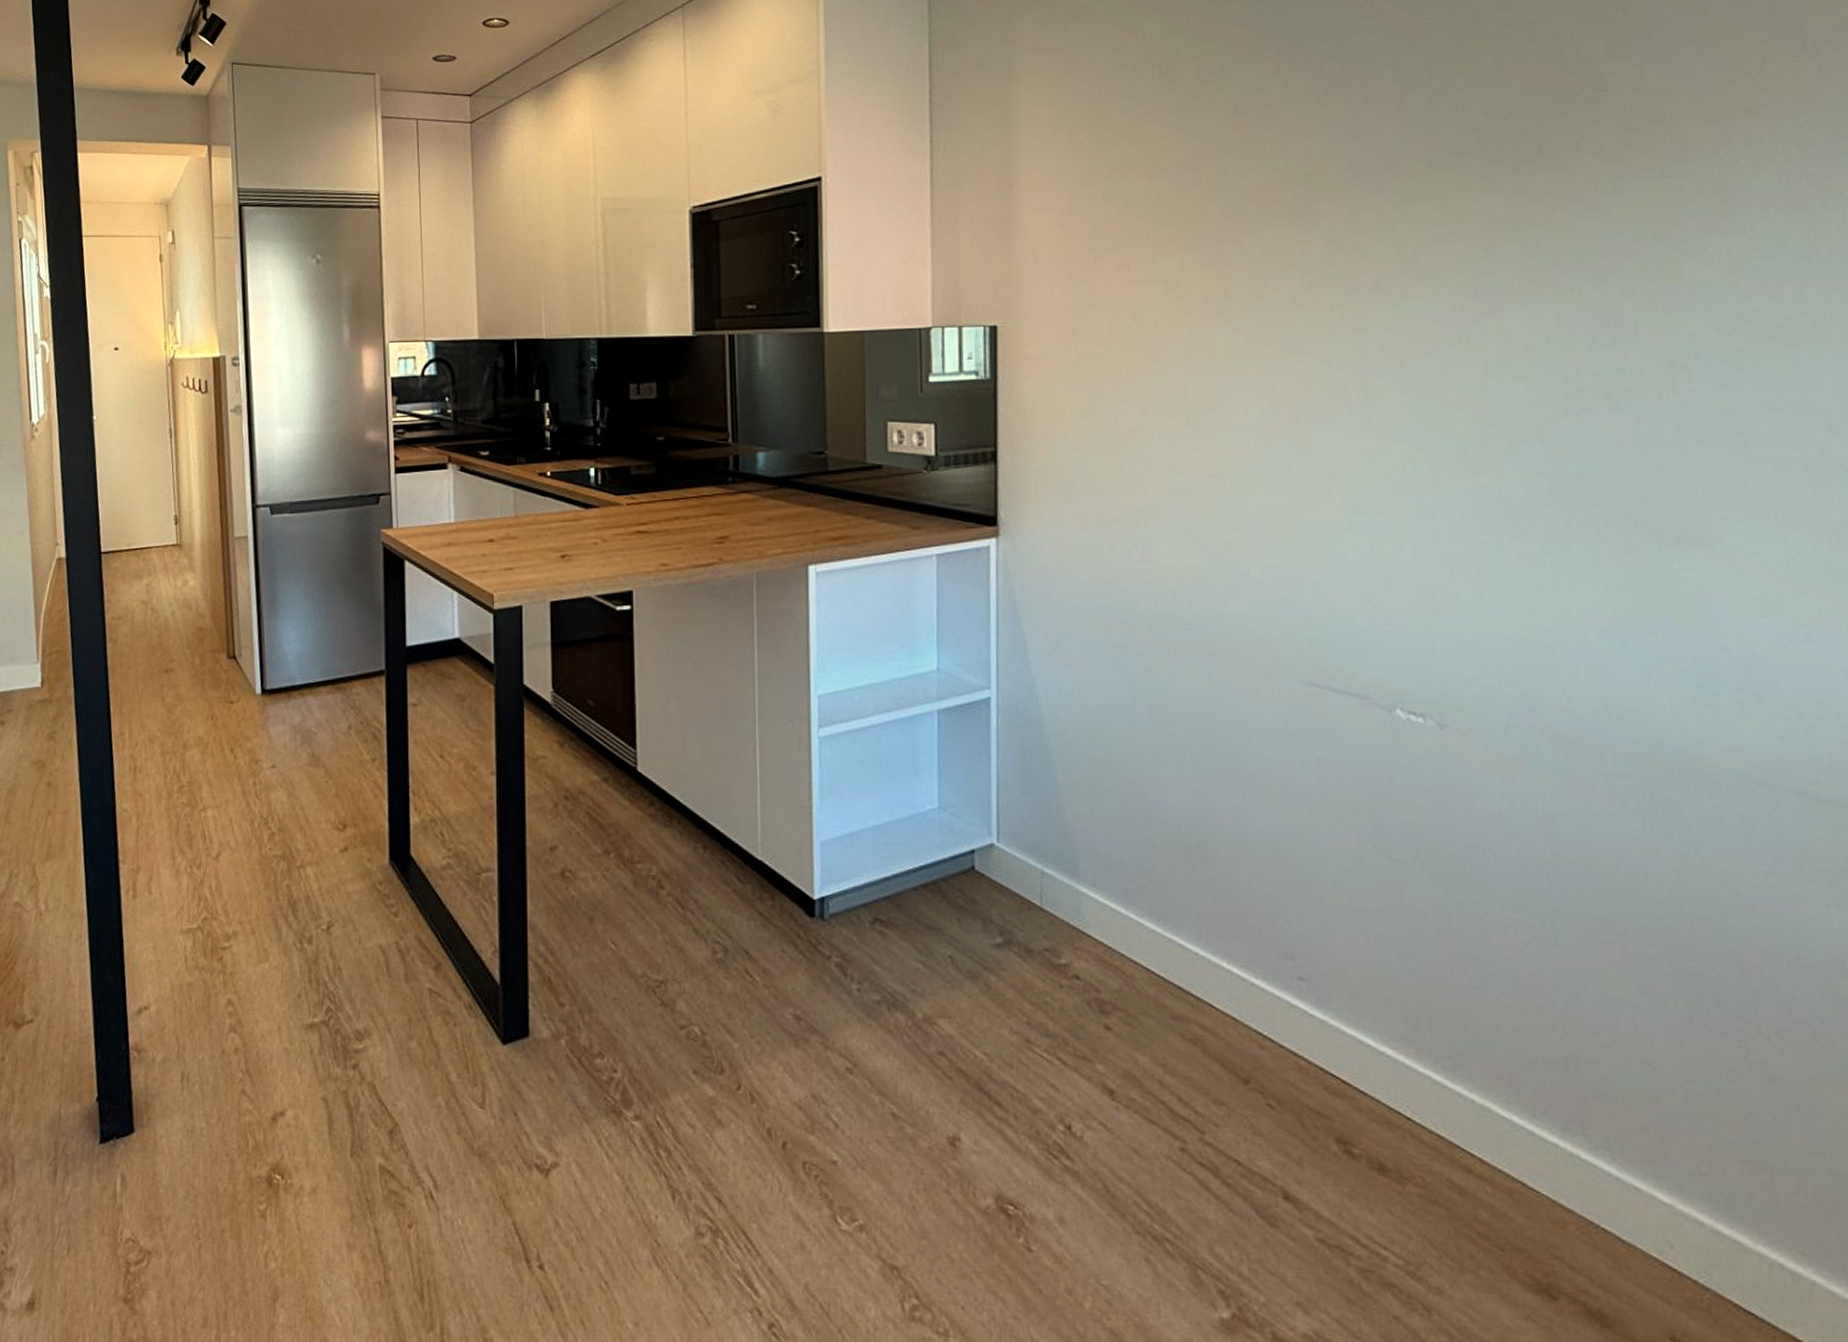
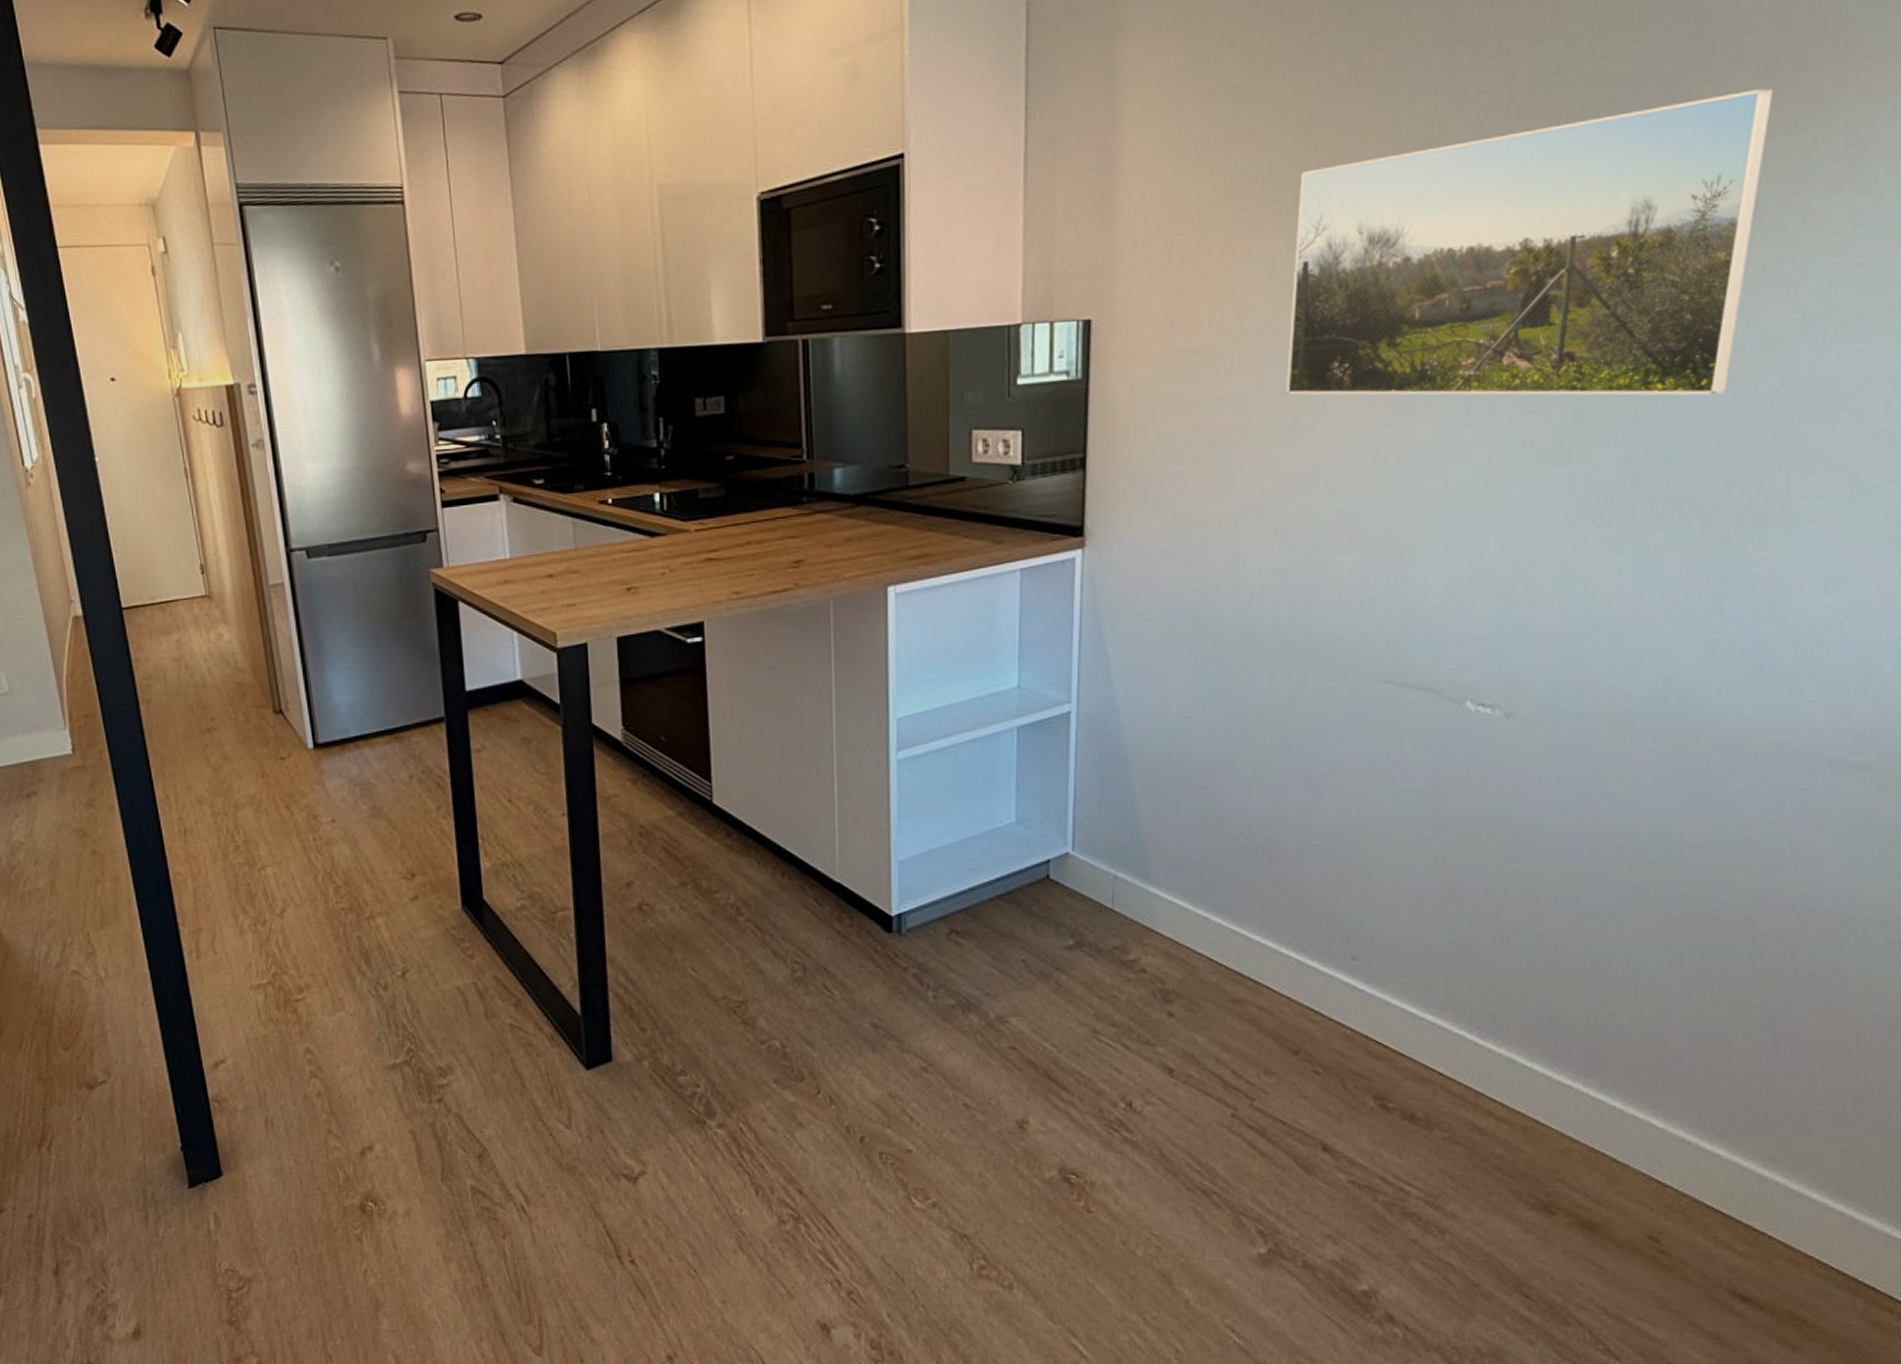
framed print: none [1187,139,1635,416] -> present [1286,88,1773,396]

